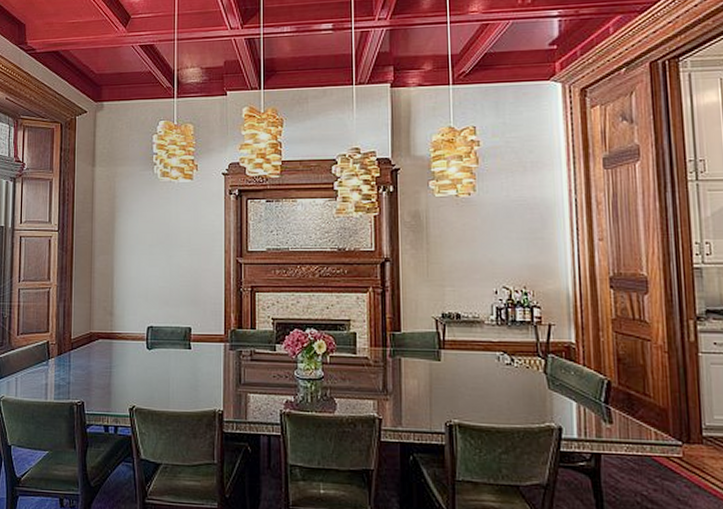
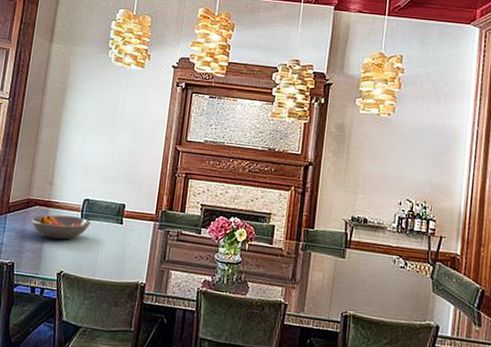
fruit bowl: none [95,346,158,373] -> present [31,214,91,240]

